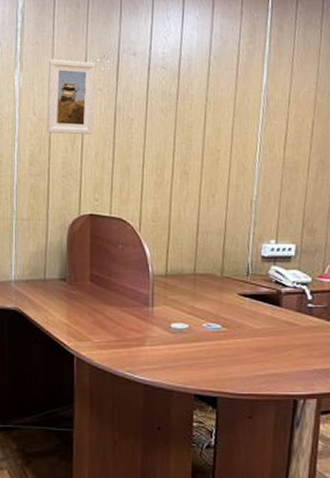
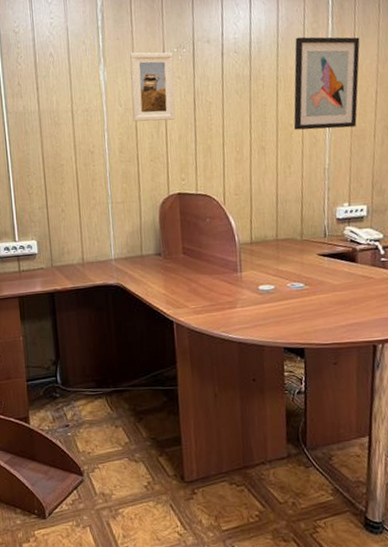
wall art: none [221,57,299,159] -> present [293,36,360,130]

